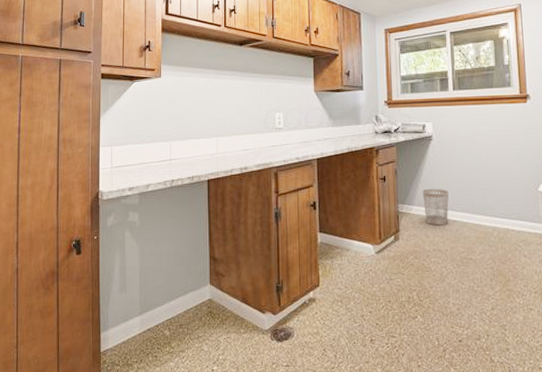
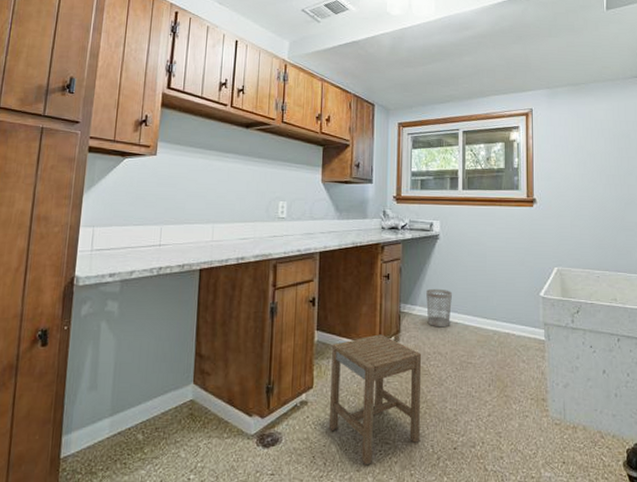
stool: none [335,234,425,358] -> present [330,334,422,466]

